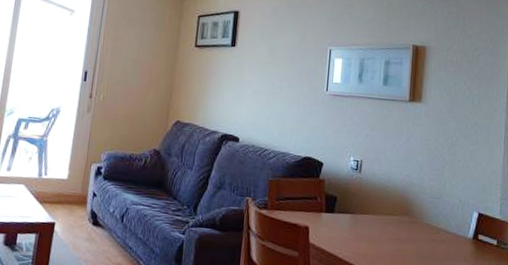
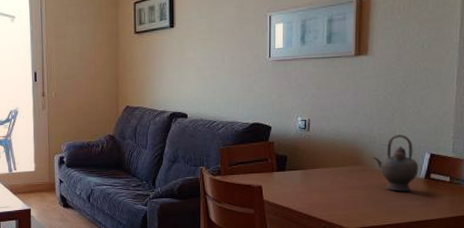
teapot: none [422,188,467,251] -> present [372,135,419,191]

